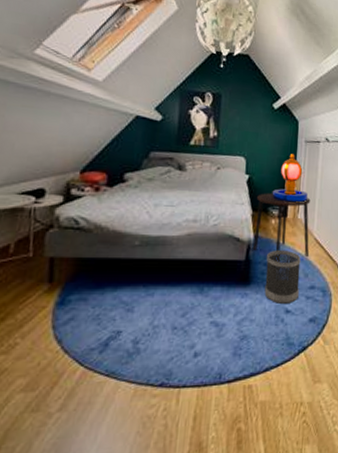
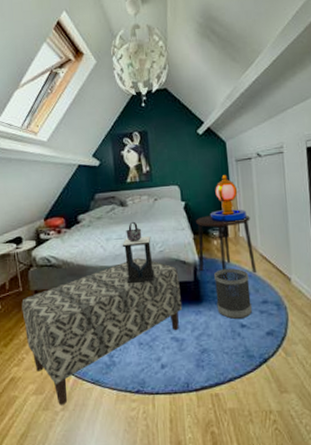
bench: none [25,229,230,404] -> present [21,257,183,405]
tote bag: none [170,188,207,259] -> present [122,221,155,284]

